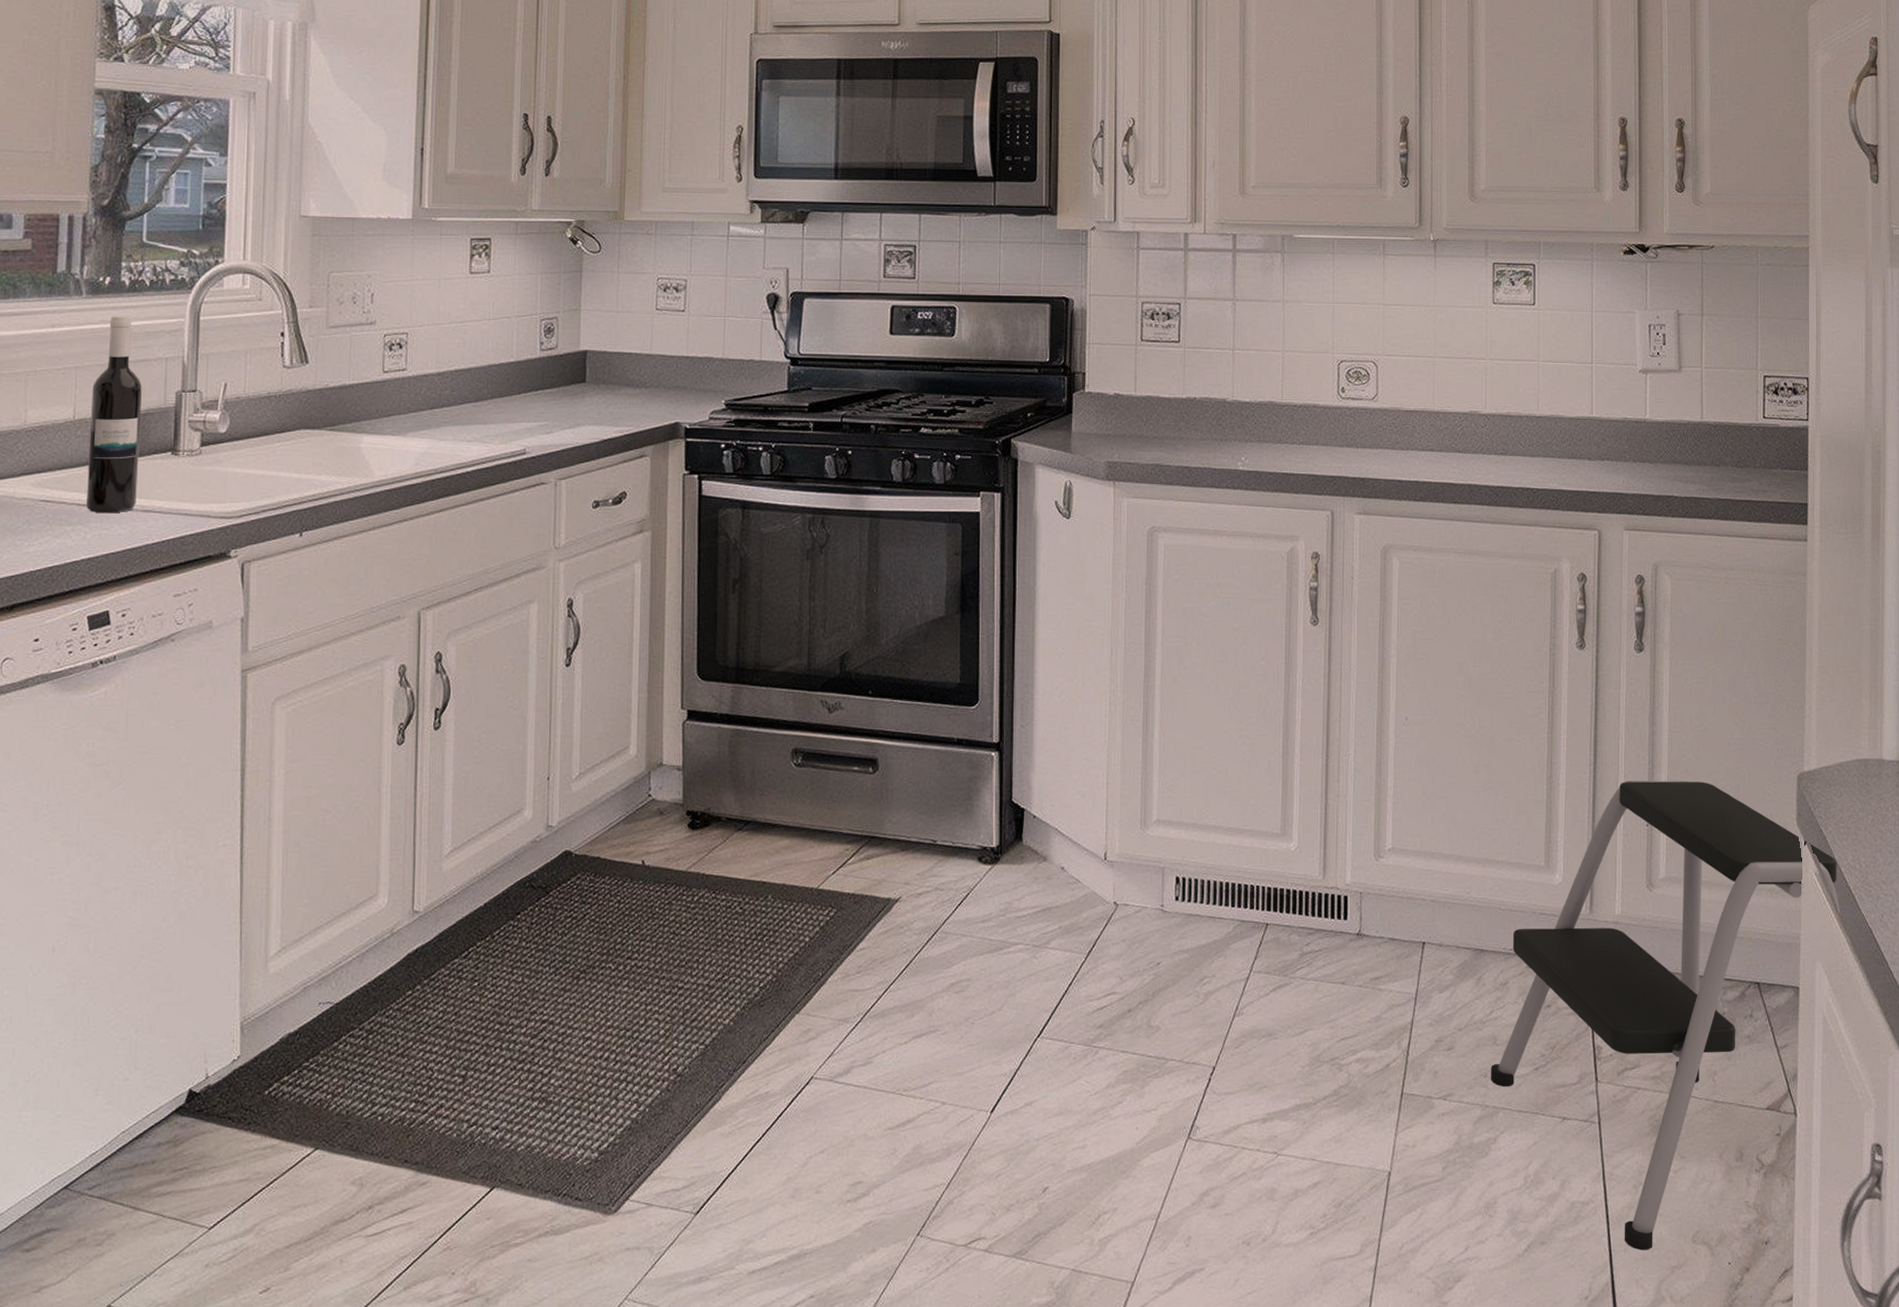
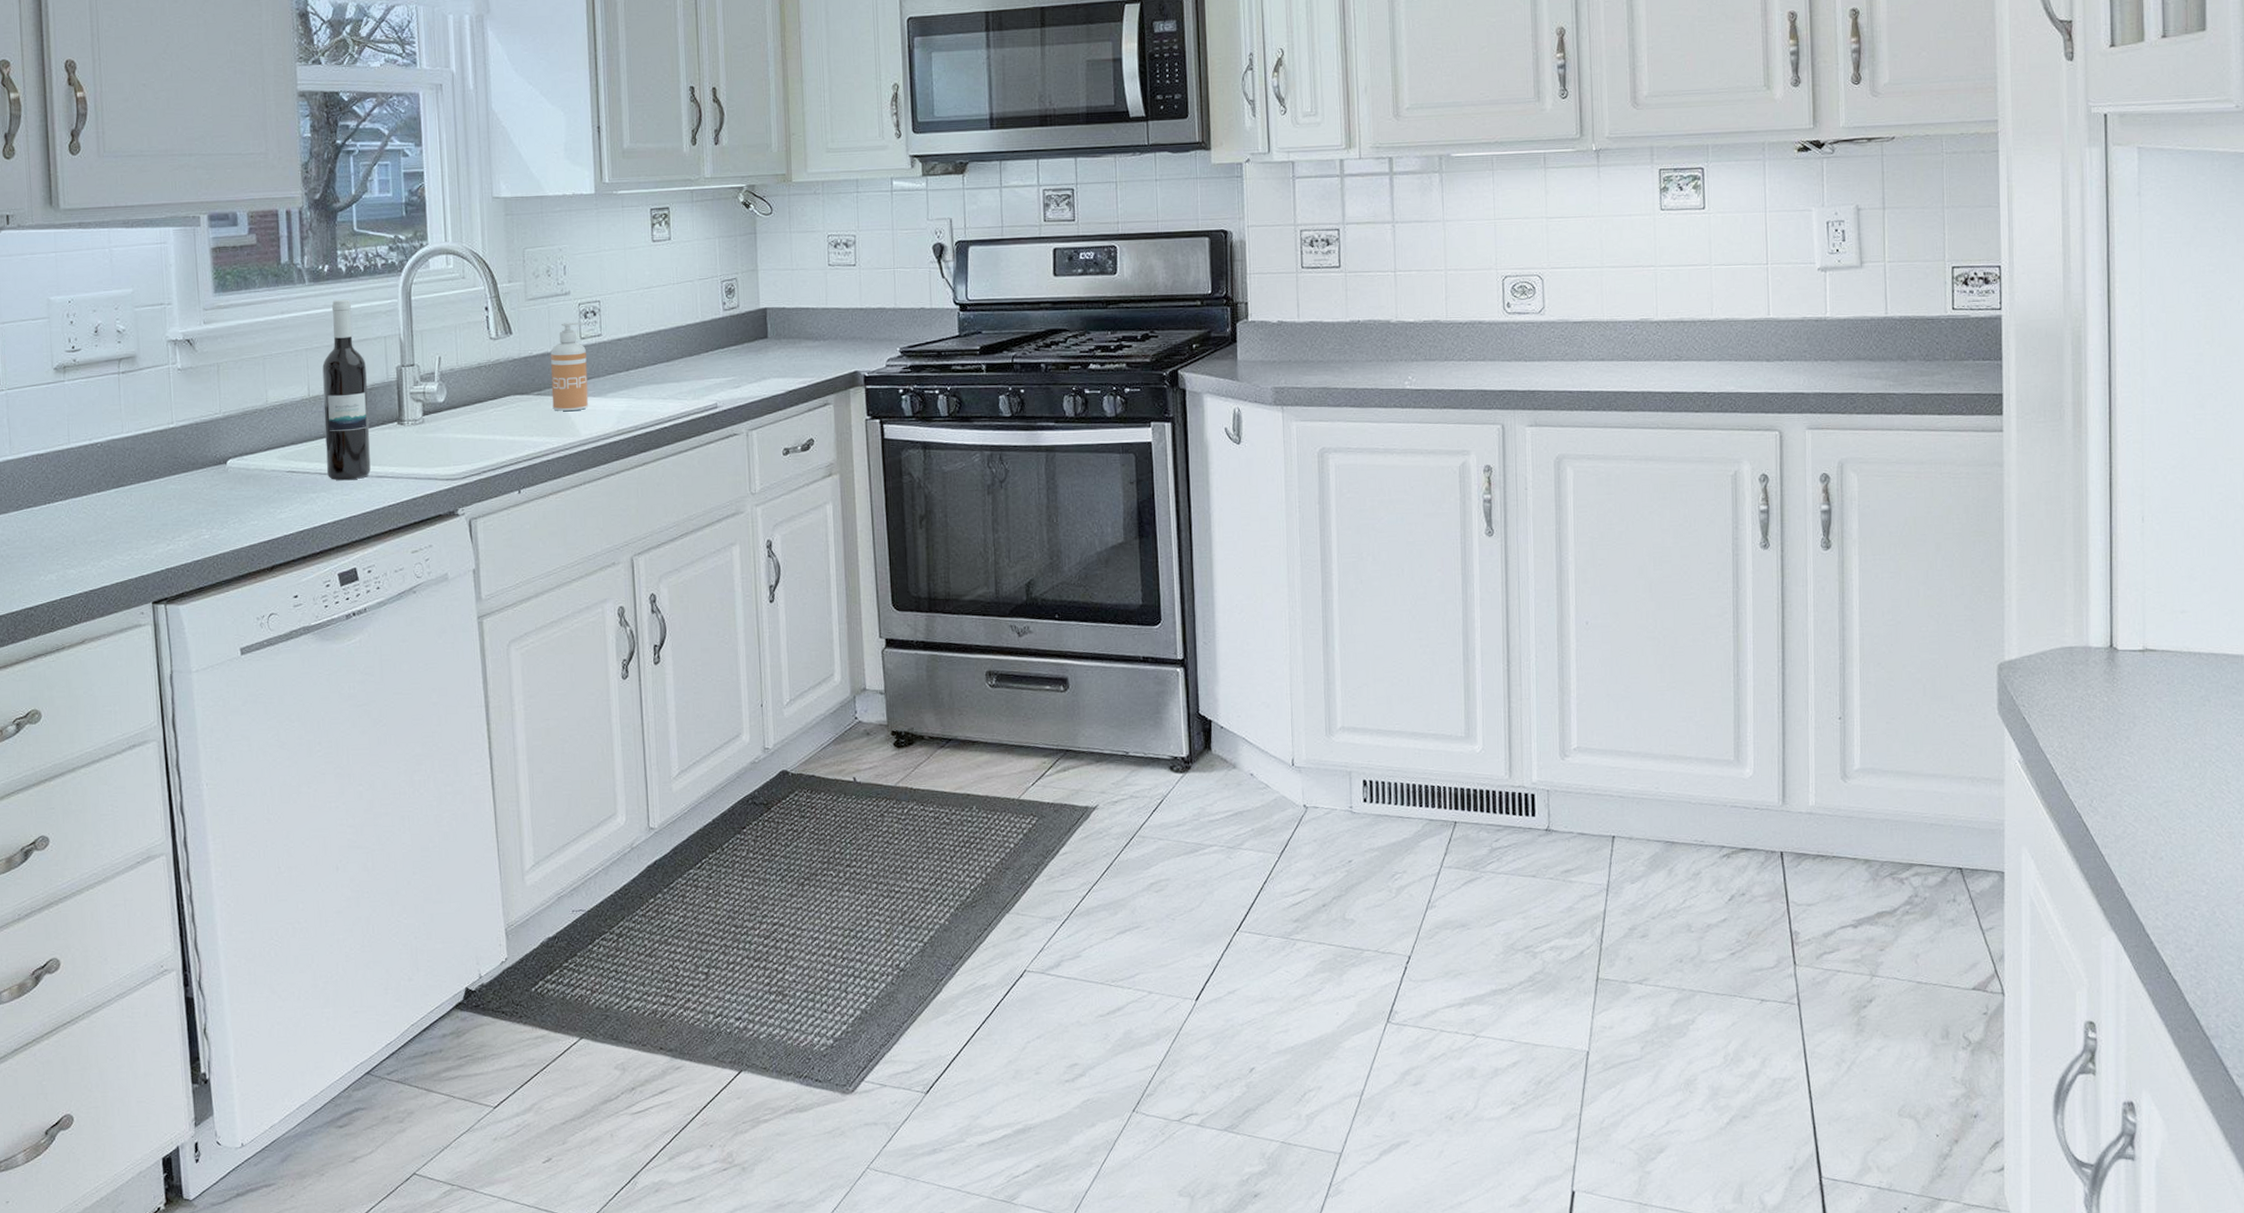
soap dispenser: none [346,353,388,449] -> present [550,322,589,411]
step stool: present [1490,780,1841,1251] -> none [1685,674,2047,1124]

